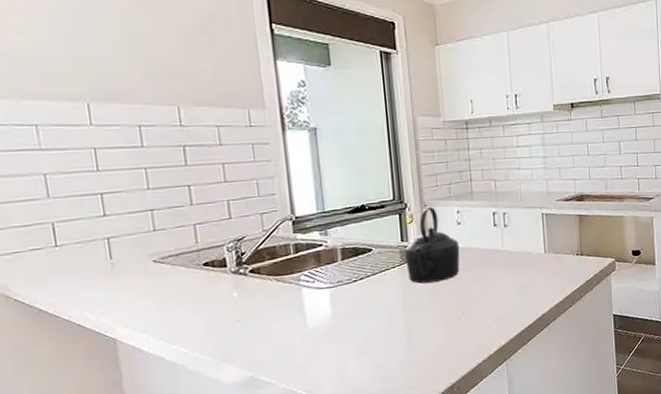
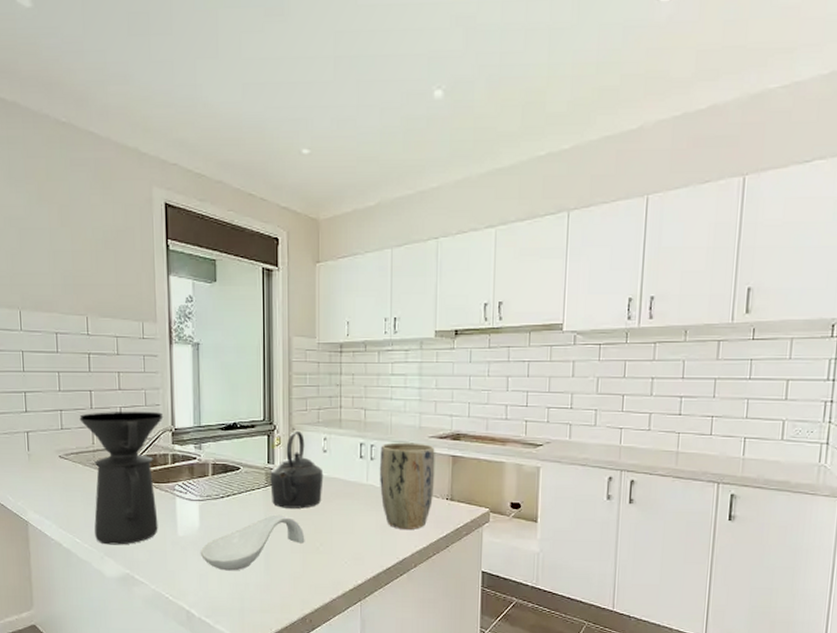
coffee maker: none [176,202,284,350] -> present [79,411,164,545]
spoon rest: none [334,290,446,355] -> present [200,514,305,571]
plant pot: none [512,207,565,288] -> present [379,442,435,529]

